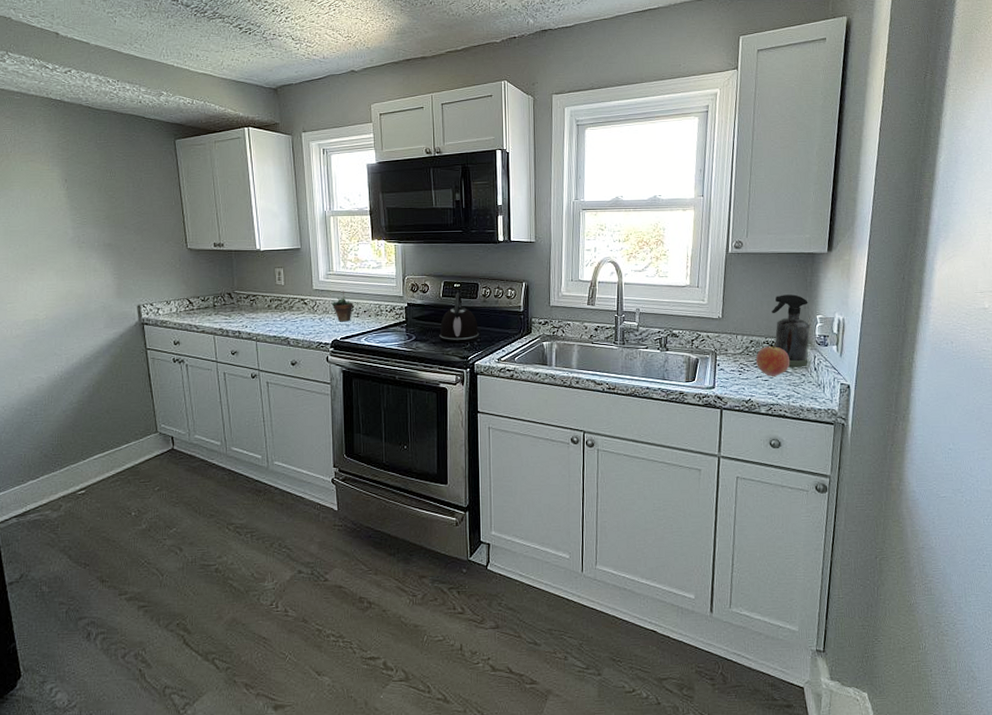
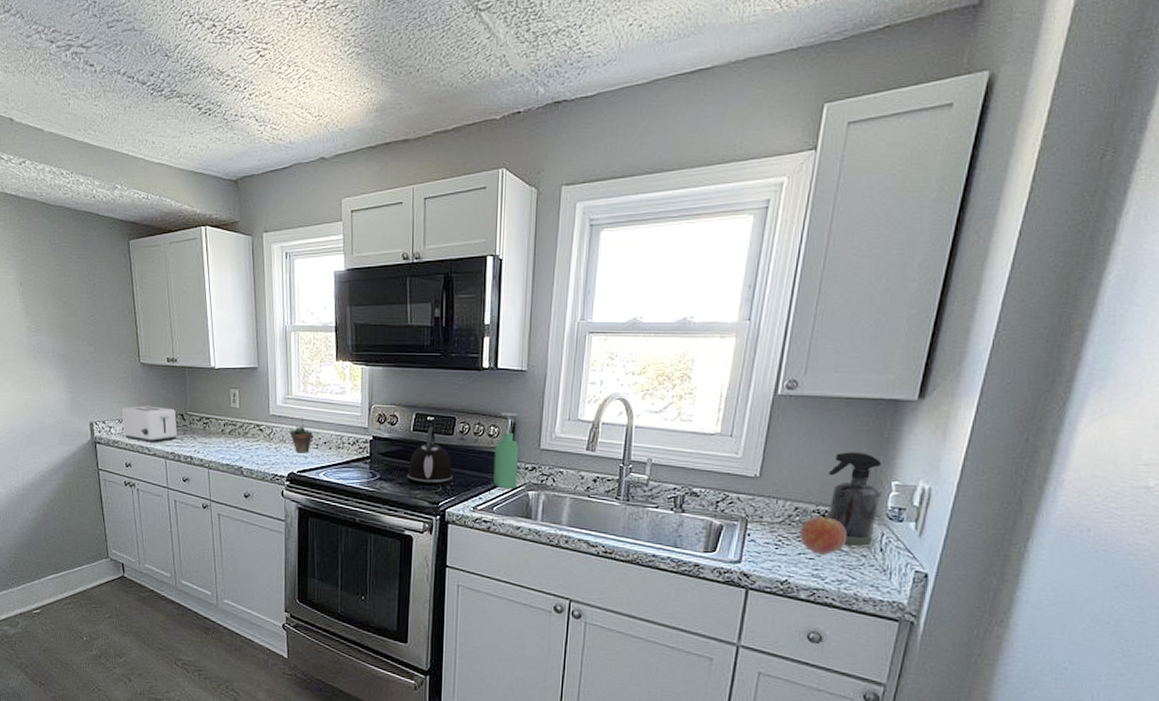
toaster: none [170,287,225,321] -> present [122,406,177,443]
soap dispenser: none [512,277,533,342] -> present [493,412,519,489]

